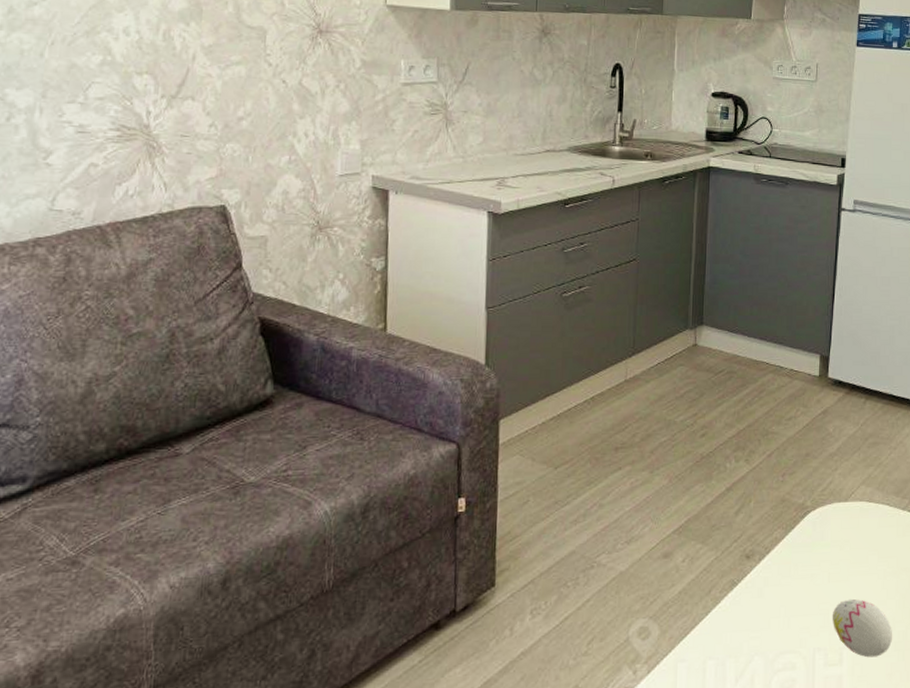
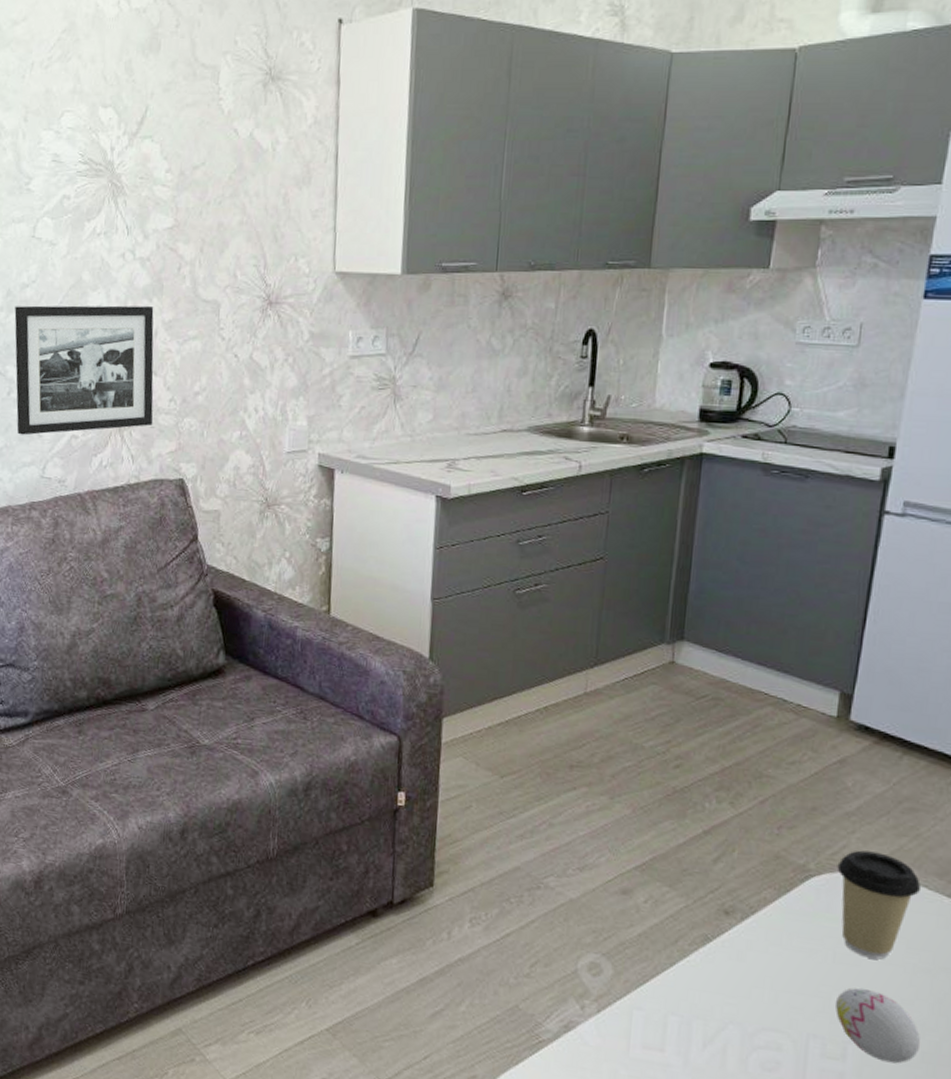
picture frame: none [17,24,192,165] -> present [14,305,154,435]
coffee cup: none [826,483,885,572] -> present [837,850,922,960]

